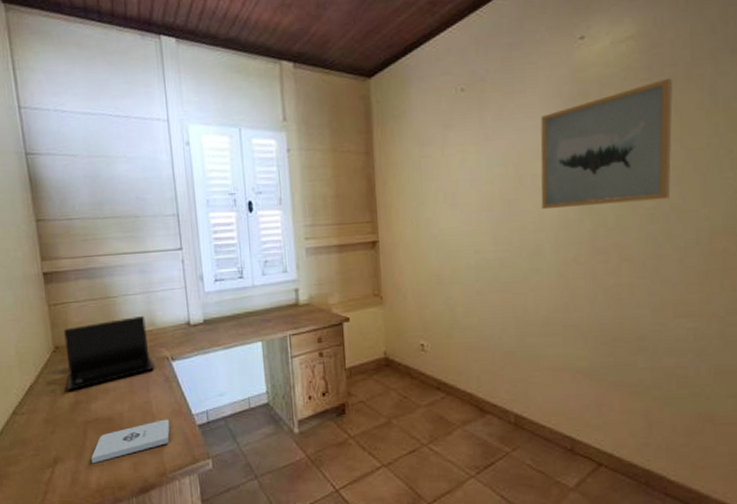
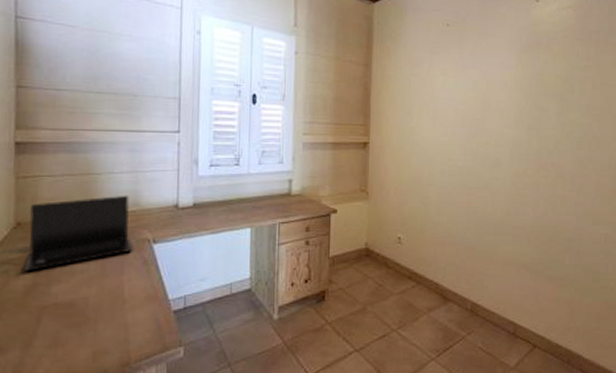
notepad: present [91,419,170,464] -> none [42,304,142,355]
wall art: present [540,78,673,210] -> none [502,41,596,132]

